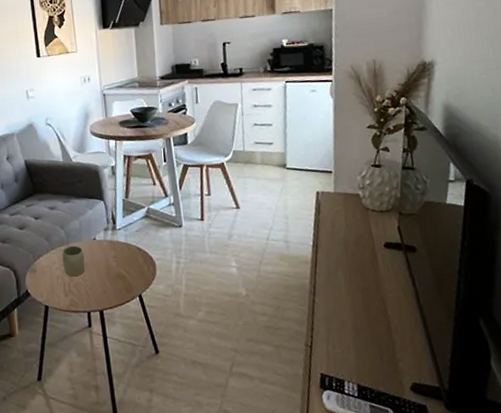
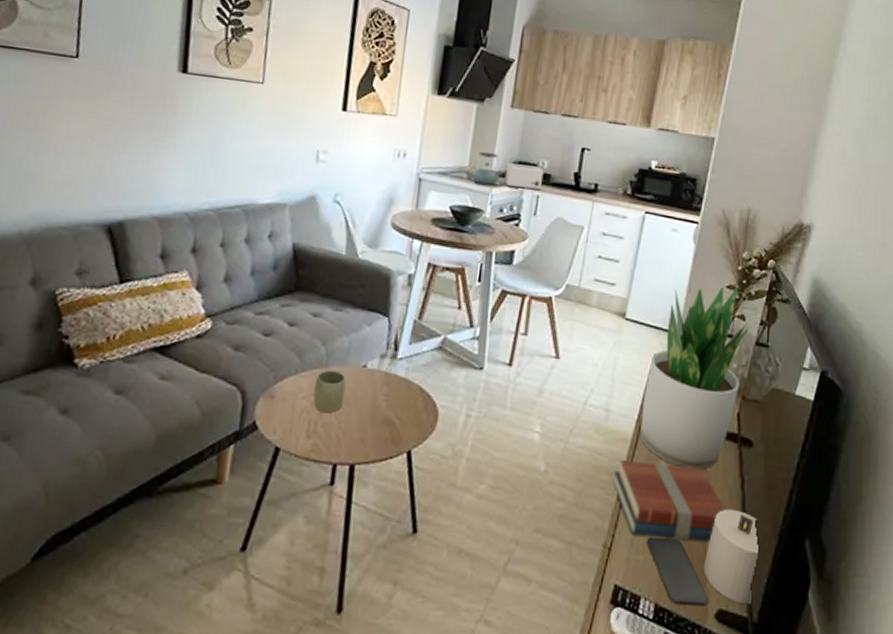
kettle: none [142,62,167,89] -> present [471,151,506,186]
toaster: none [166,65,197,87] -> present [504,163,544,192]
books: none [301,274,403,334] -> present [612,460,725,542]
planter: none [314,126,395,277] -> present [640,287,750,470]
smartphone: none [341,332,403,383] -> present [647,536,708,606]
candle: none [392,303,441,377] -> present [703,508,758,605]

